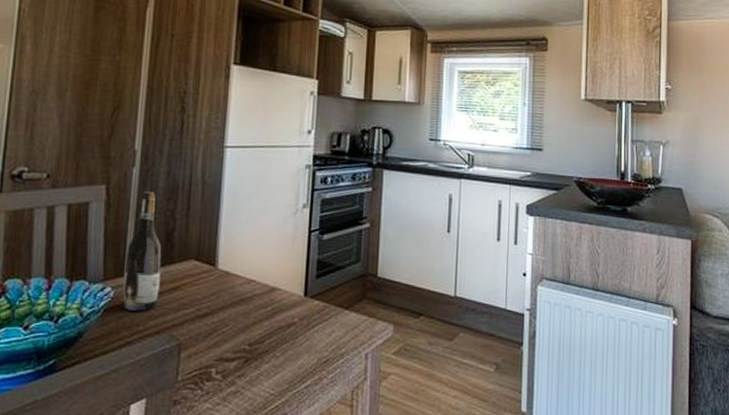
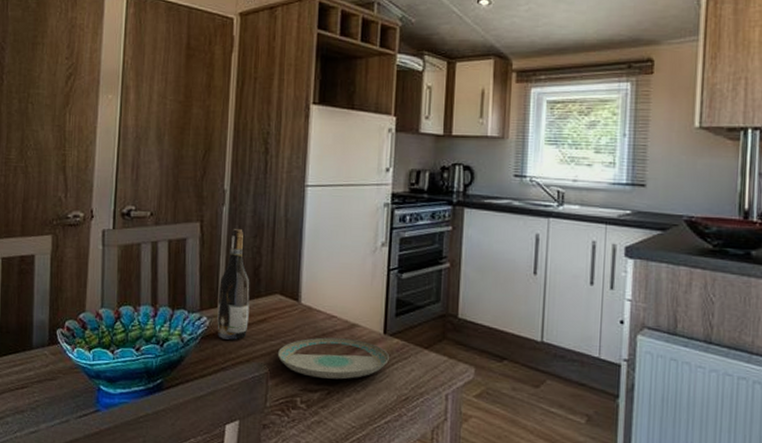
plate: none [190,303,310,346] -> present [277,337,389,380]

